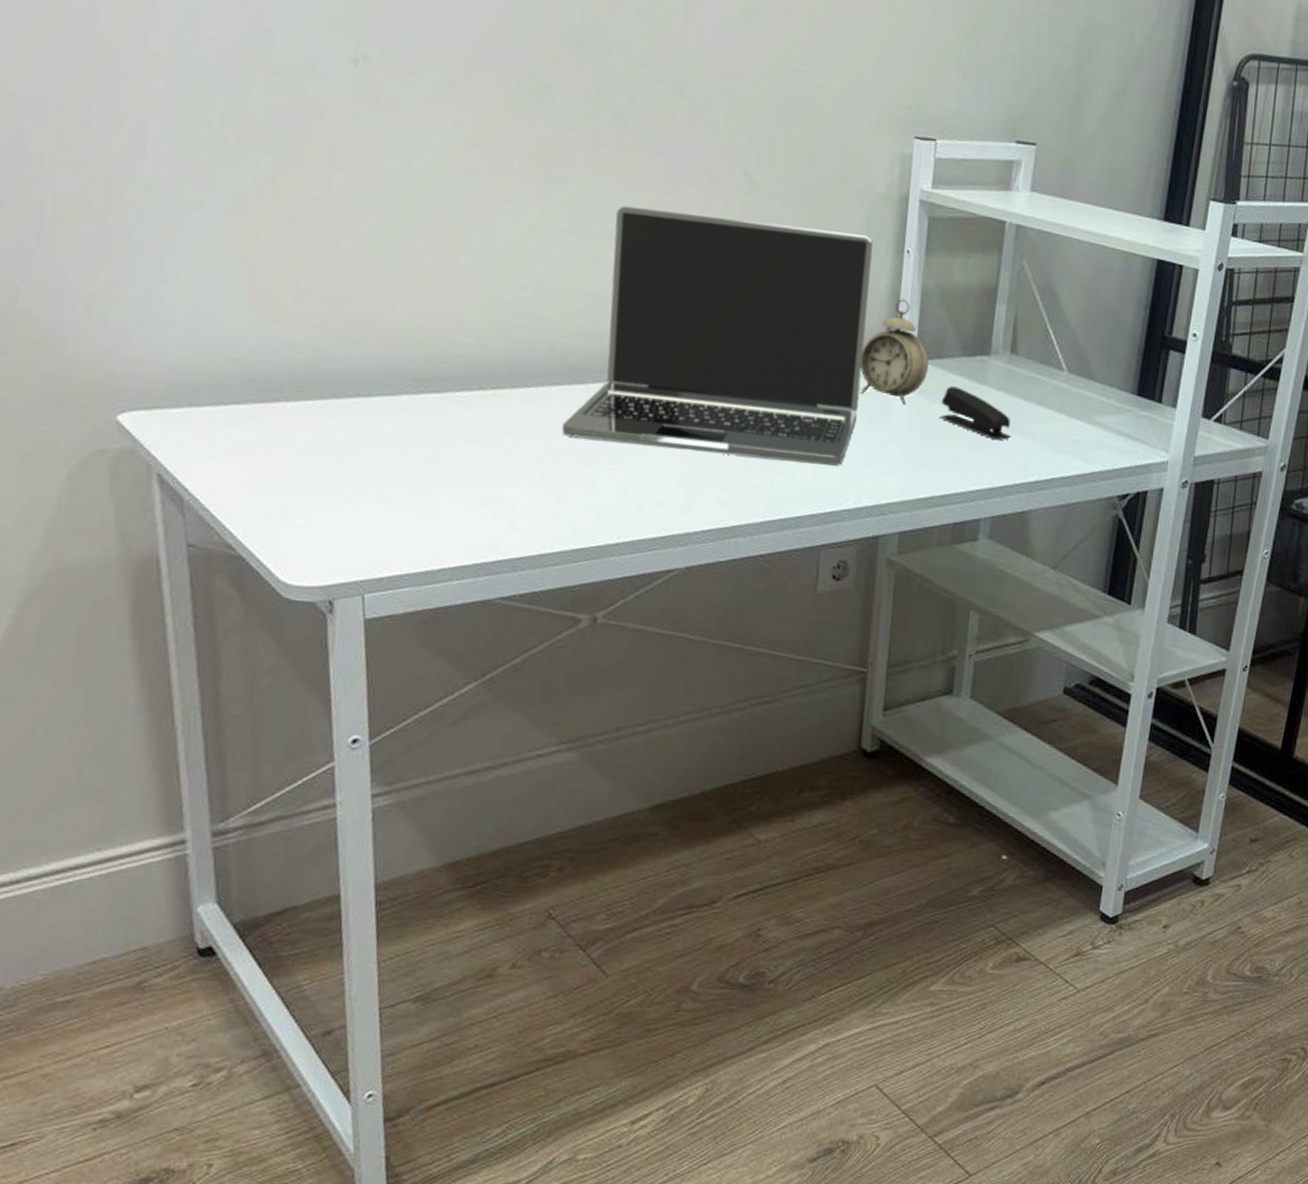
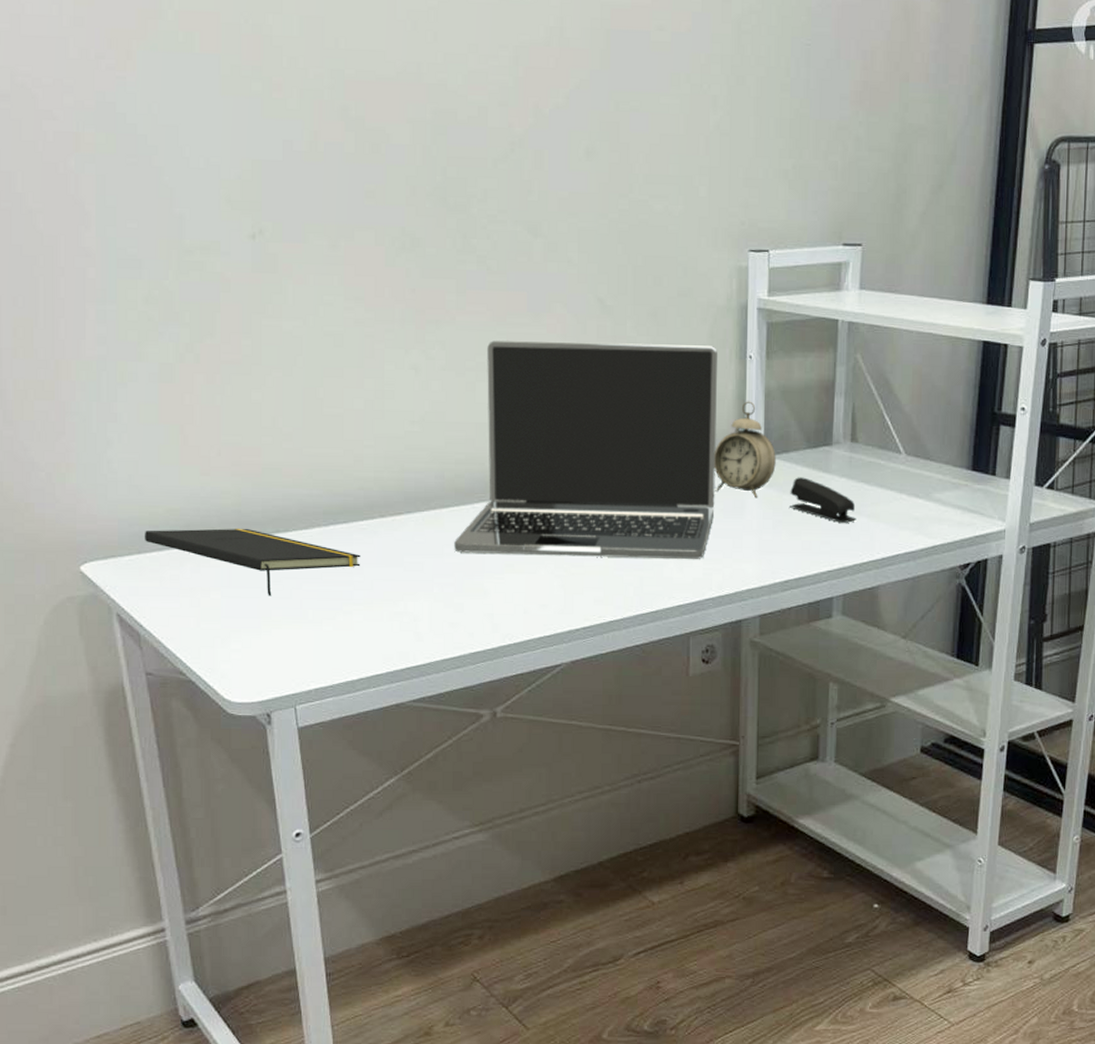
notepad: none [198,381,454,468] -> present [145,528,361,596]

